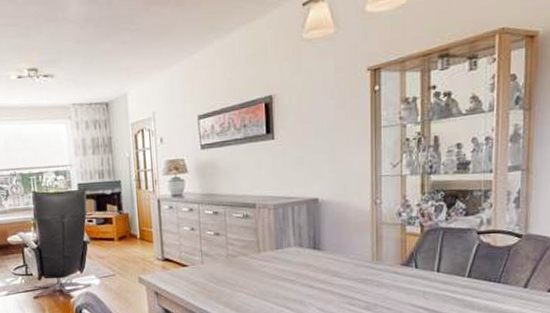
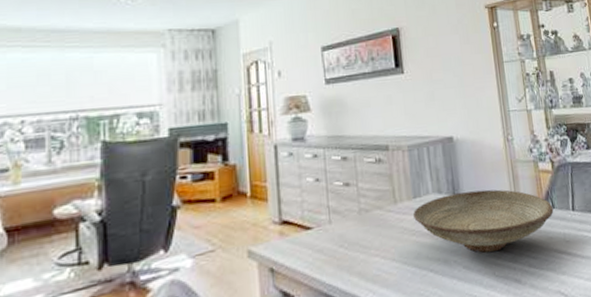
decorative bowl: none [274,247,416,300] -> present [412,189,554,253]

